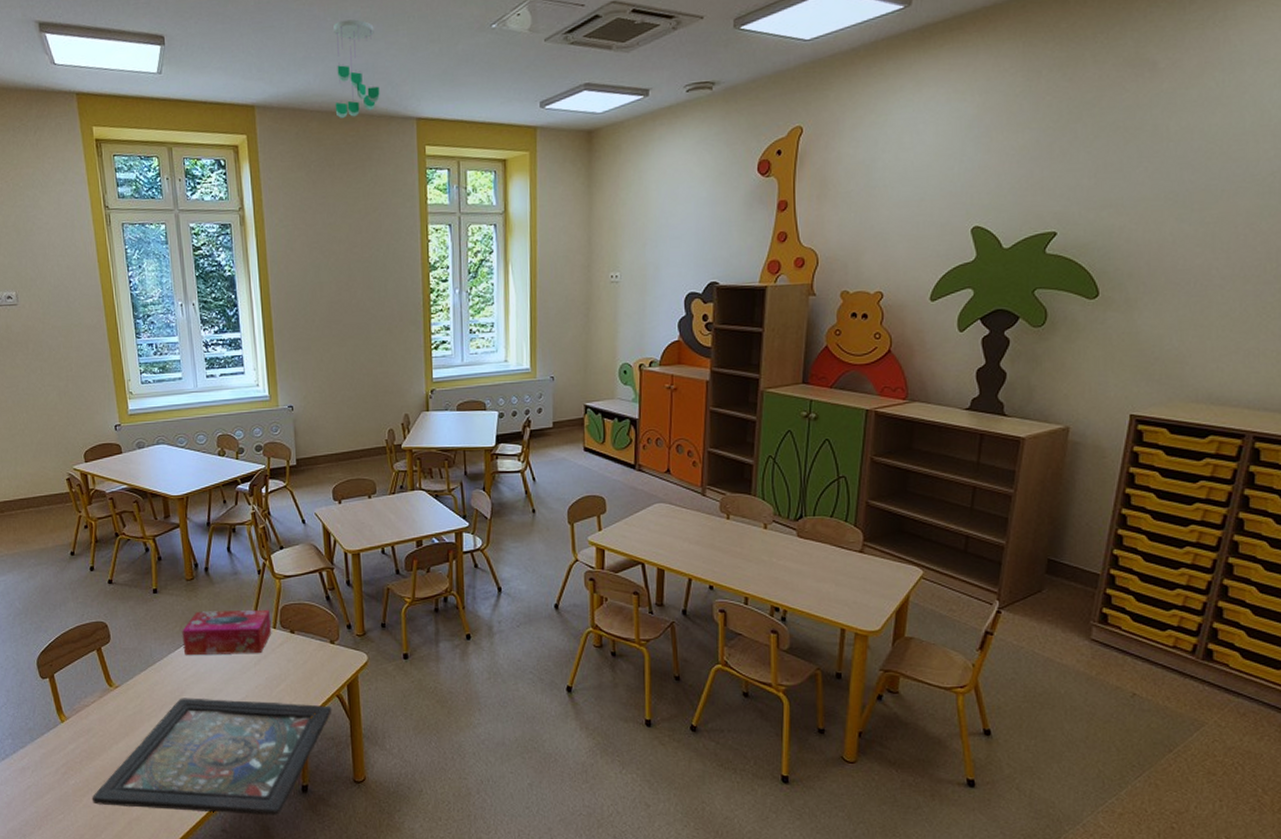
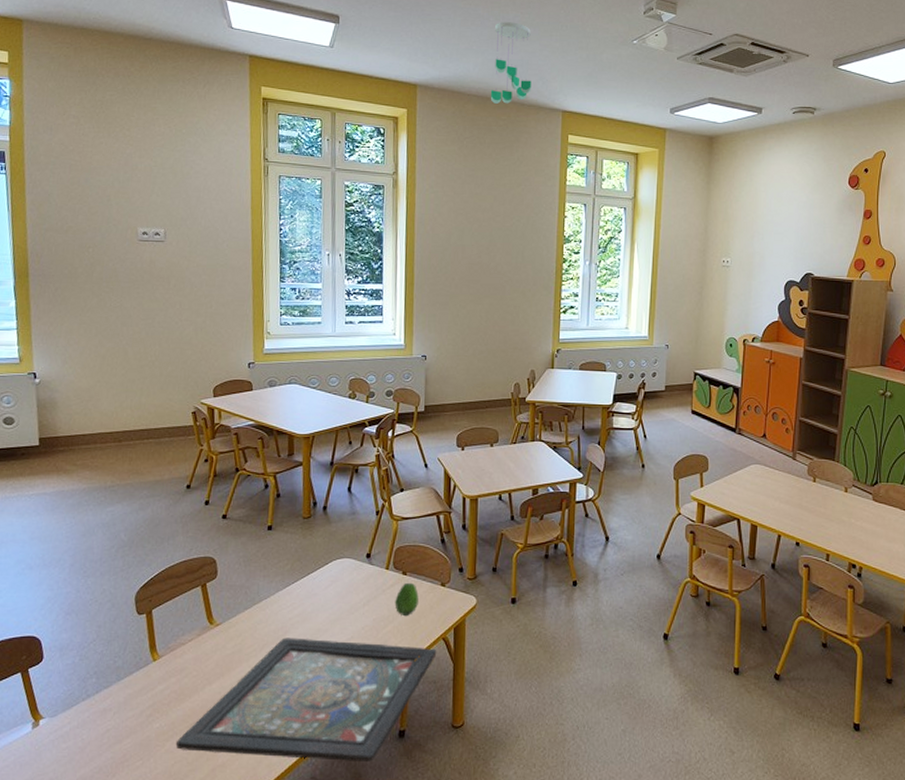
tissue box: present [182,609,272,656] -> none [292,549,385,595]
fruit: none [285,640,309,675] -> present [395,582,419,617]

